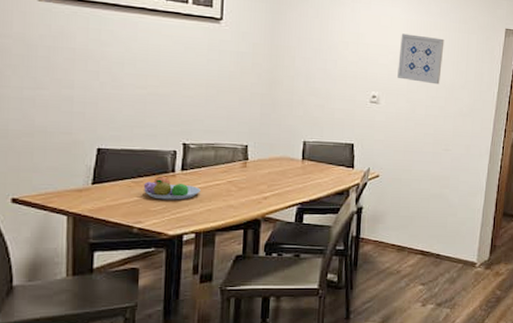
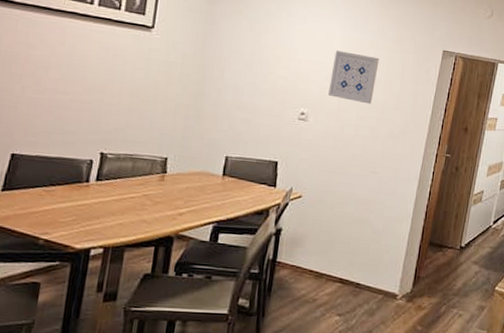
fruit bowl: present [143,177,201,200] -> none [54,186,114,212]

